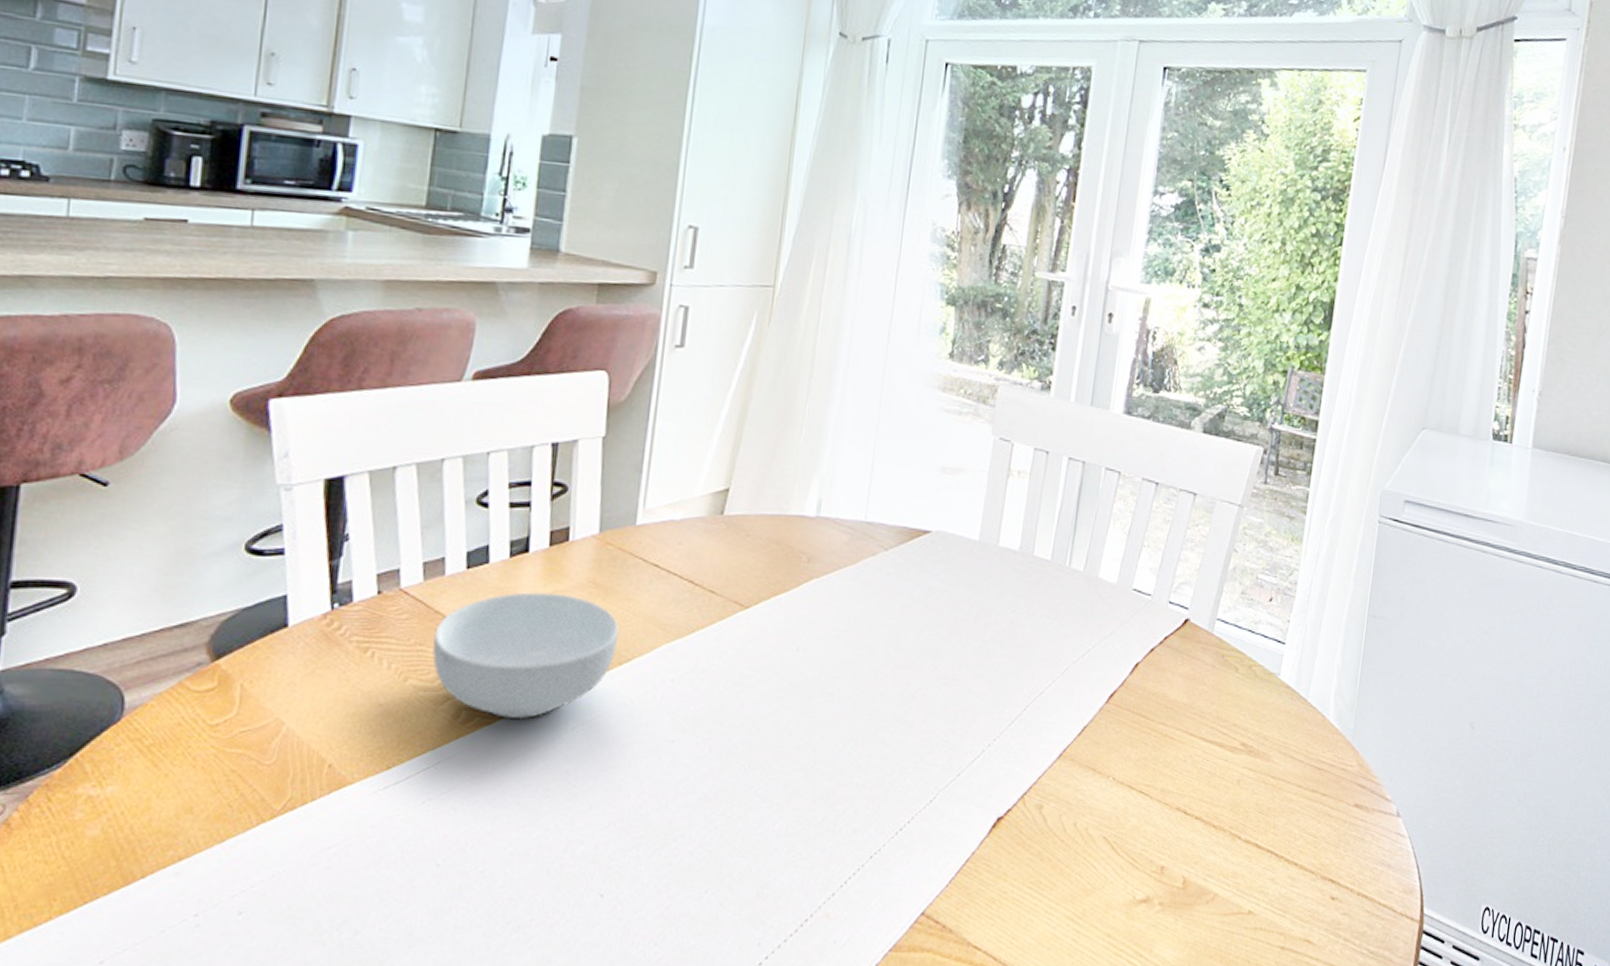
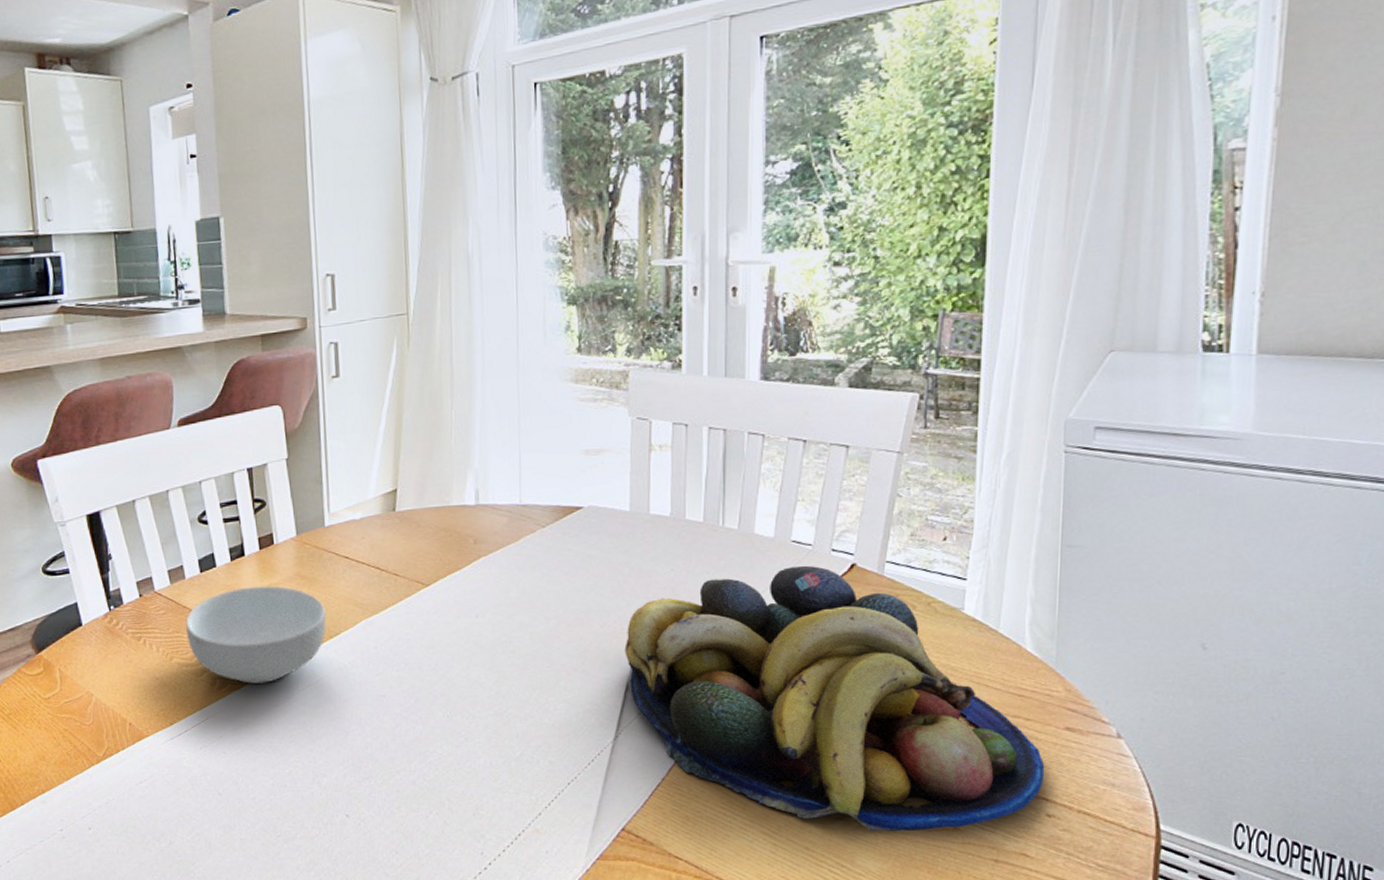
fruit bowl: none [952,616,1334,916] -> present [624,565,1045,832]

